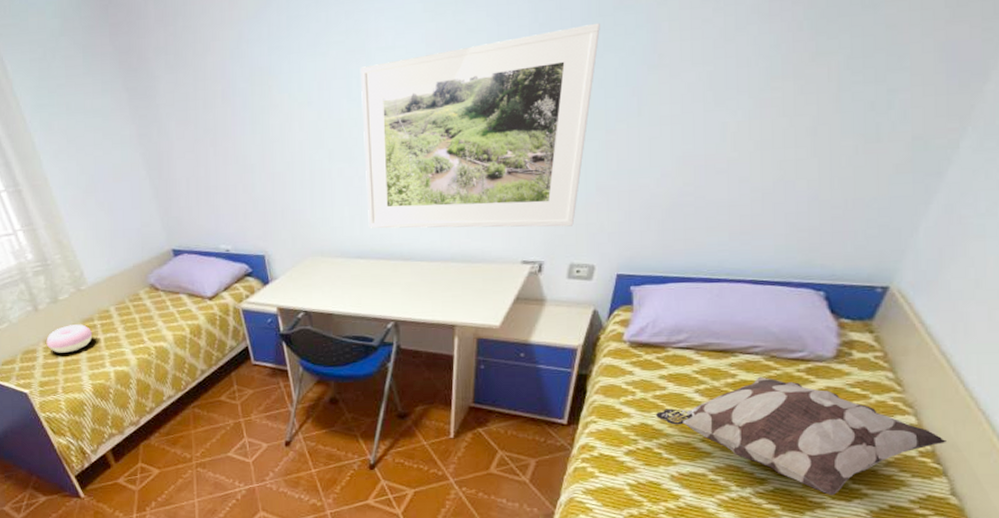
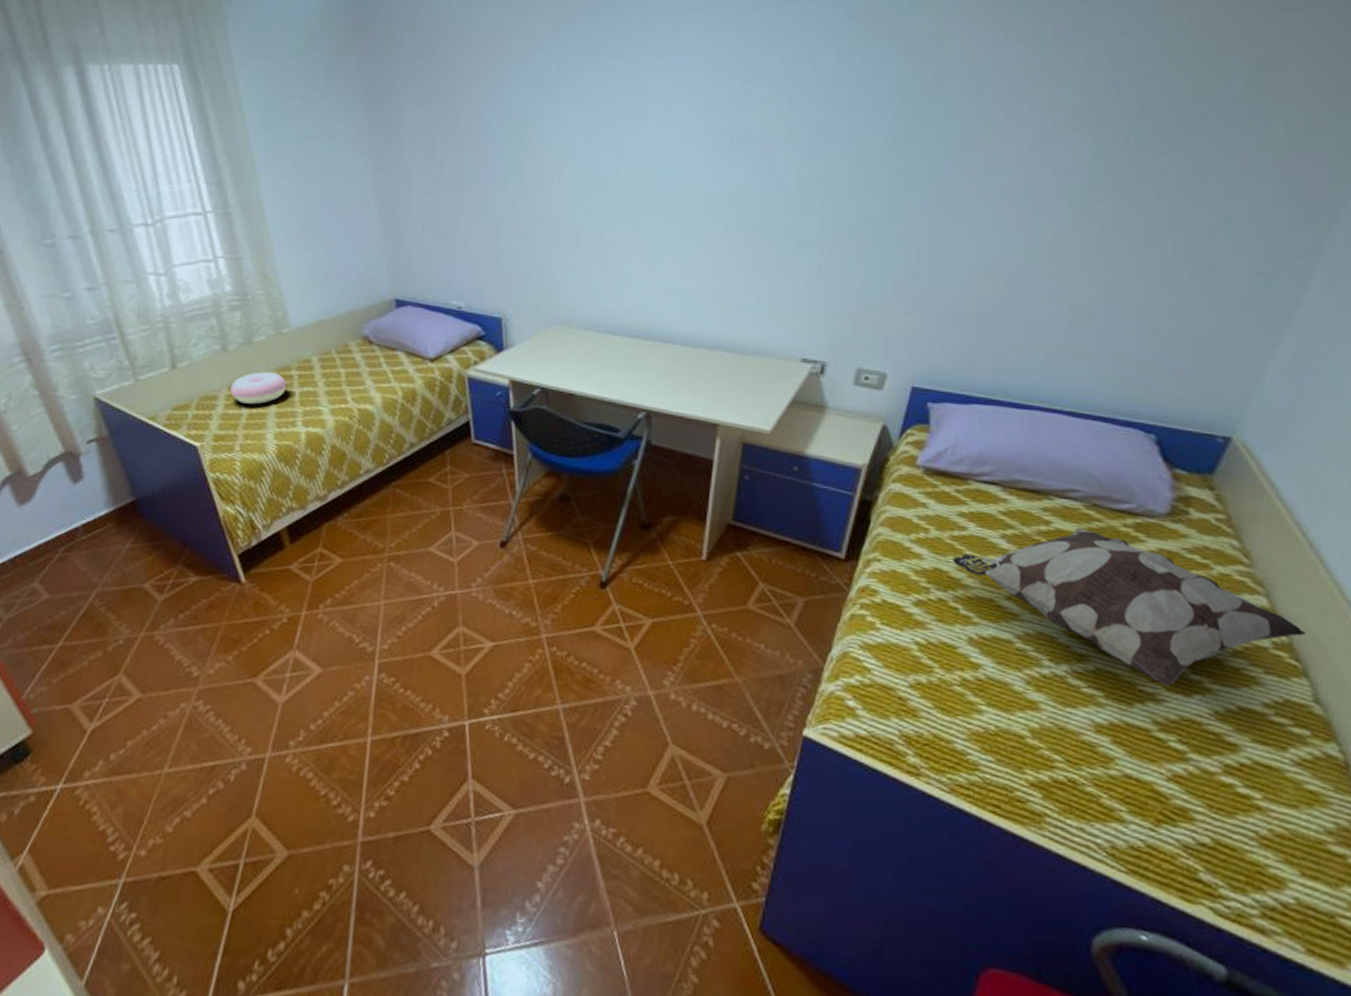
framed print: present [360,23,600,229] -> none [626,109,904,326]

